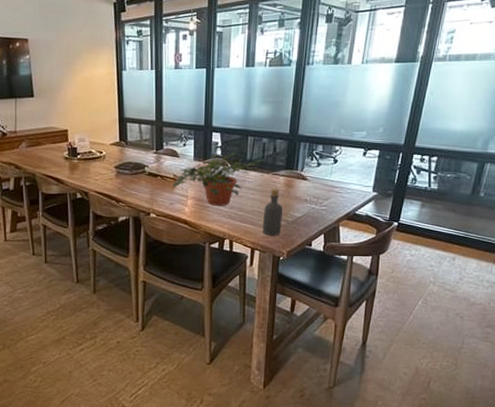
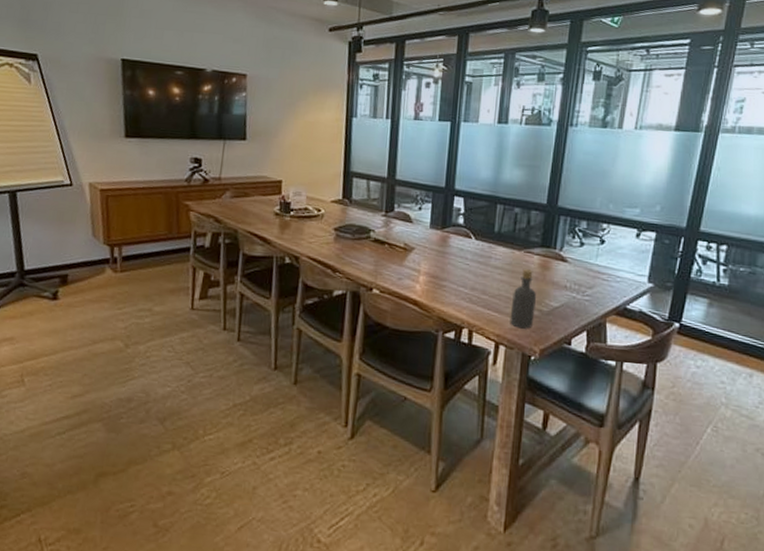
potted plant: present [172,152,265,206] -> none [402,221,517,286]

